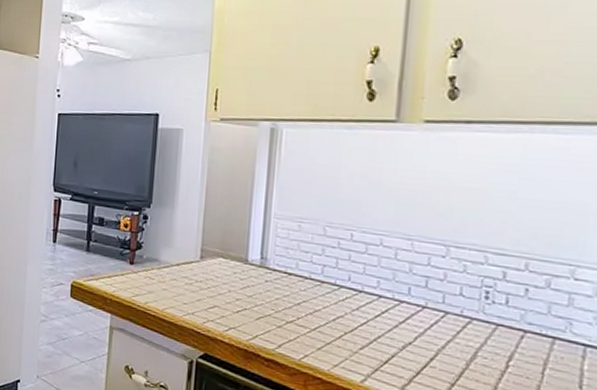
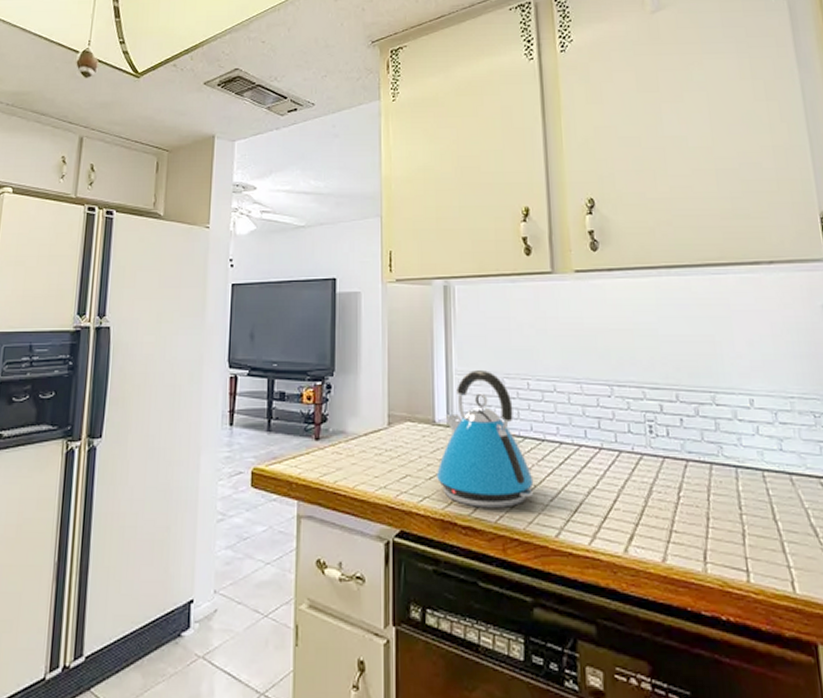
kettle: none [243,215,345,349] -> present [435,369,534,508]

